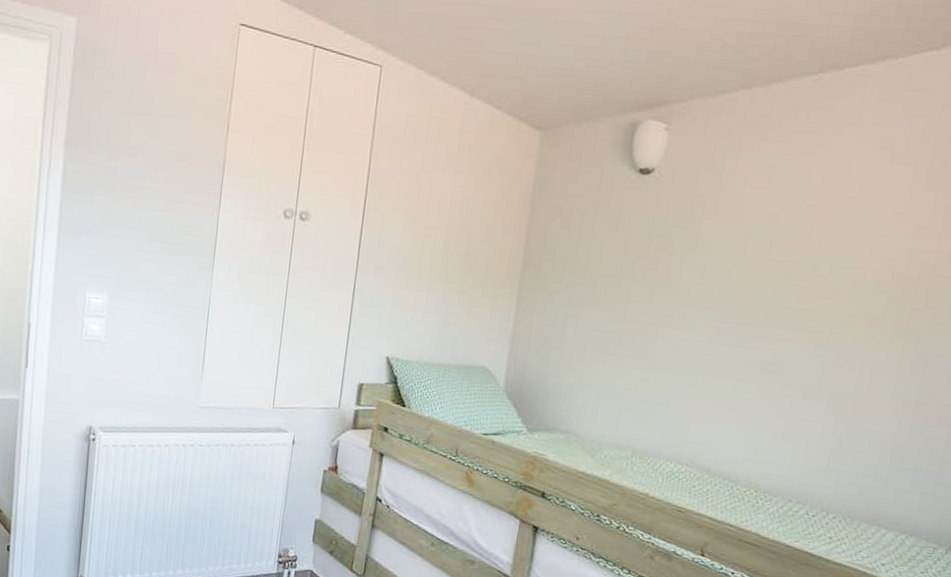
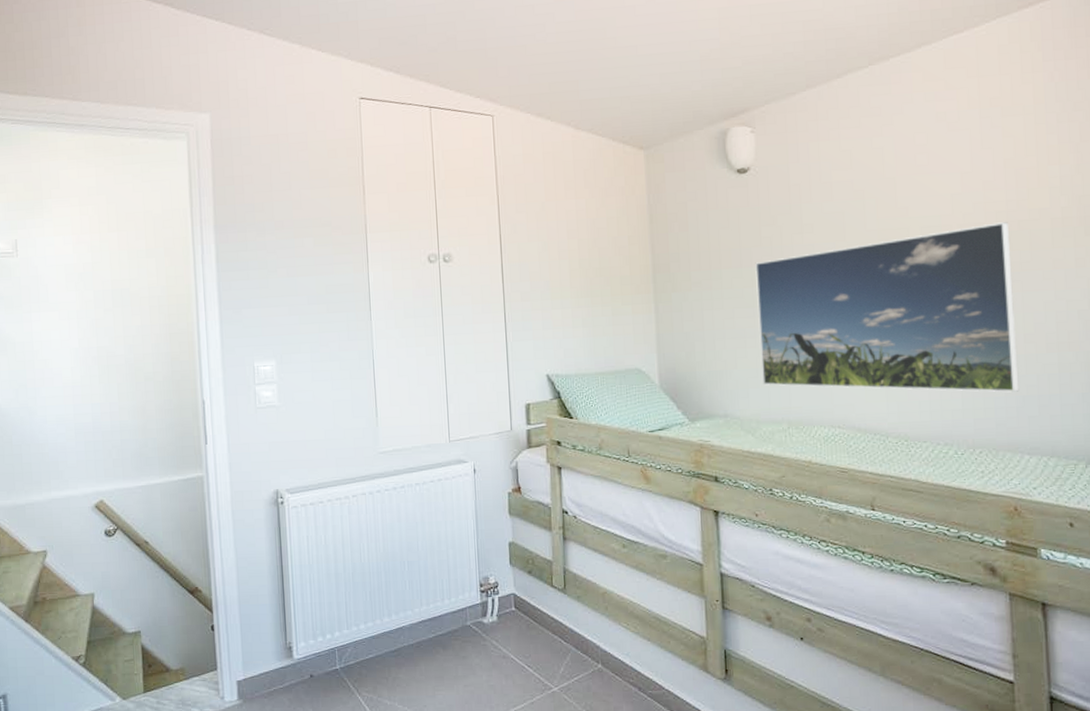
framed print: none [615,274,932,462] -> present [755,222,1019,393]

